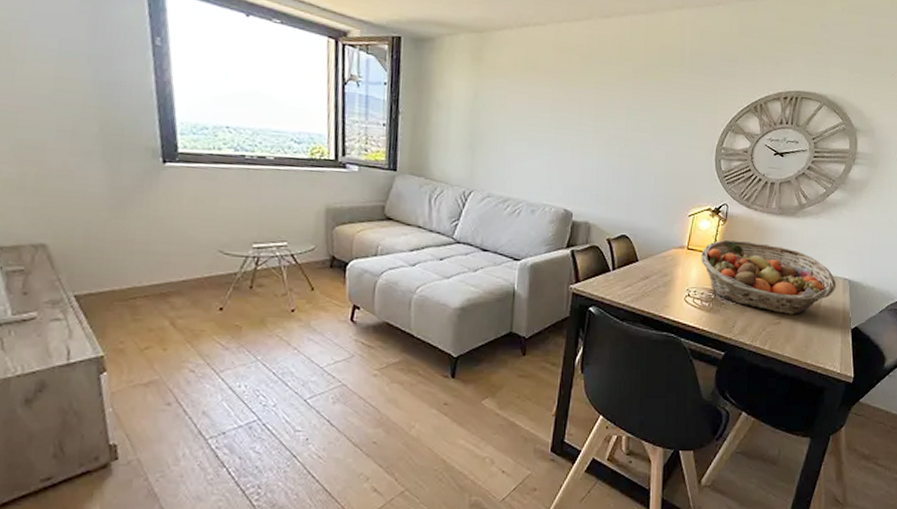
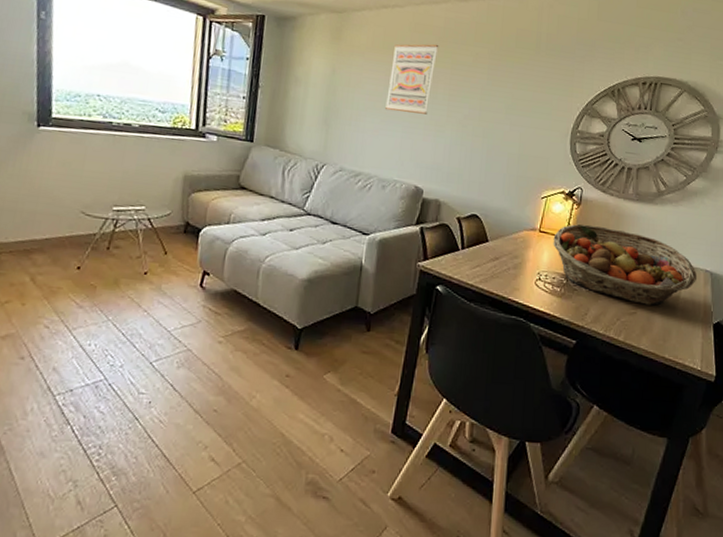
wall art: none [531,63,583,136] -> present [385,44,439,115]

